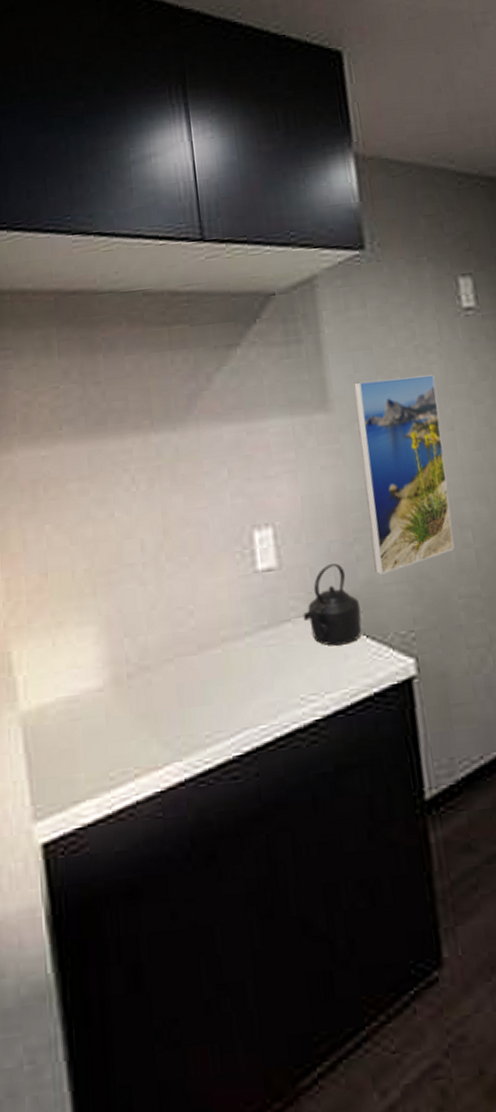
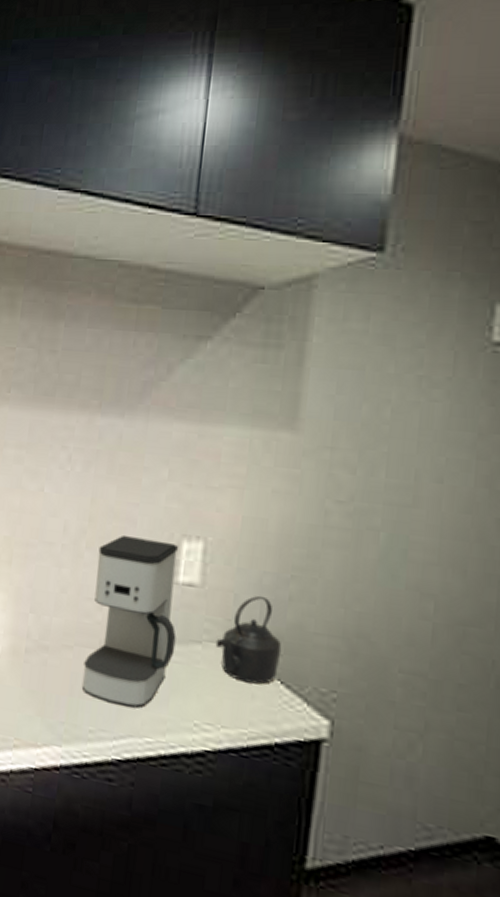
coffee maker: none [178,536,269,703] -> present [81,534,179,708]
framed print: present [353,374,455,575] -> none [308,404,434,623]

